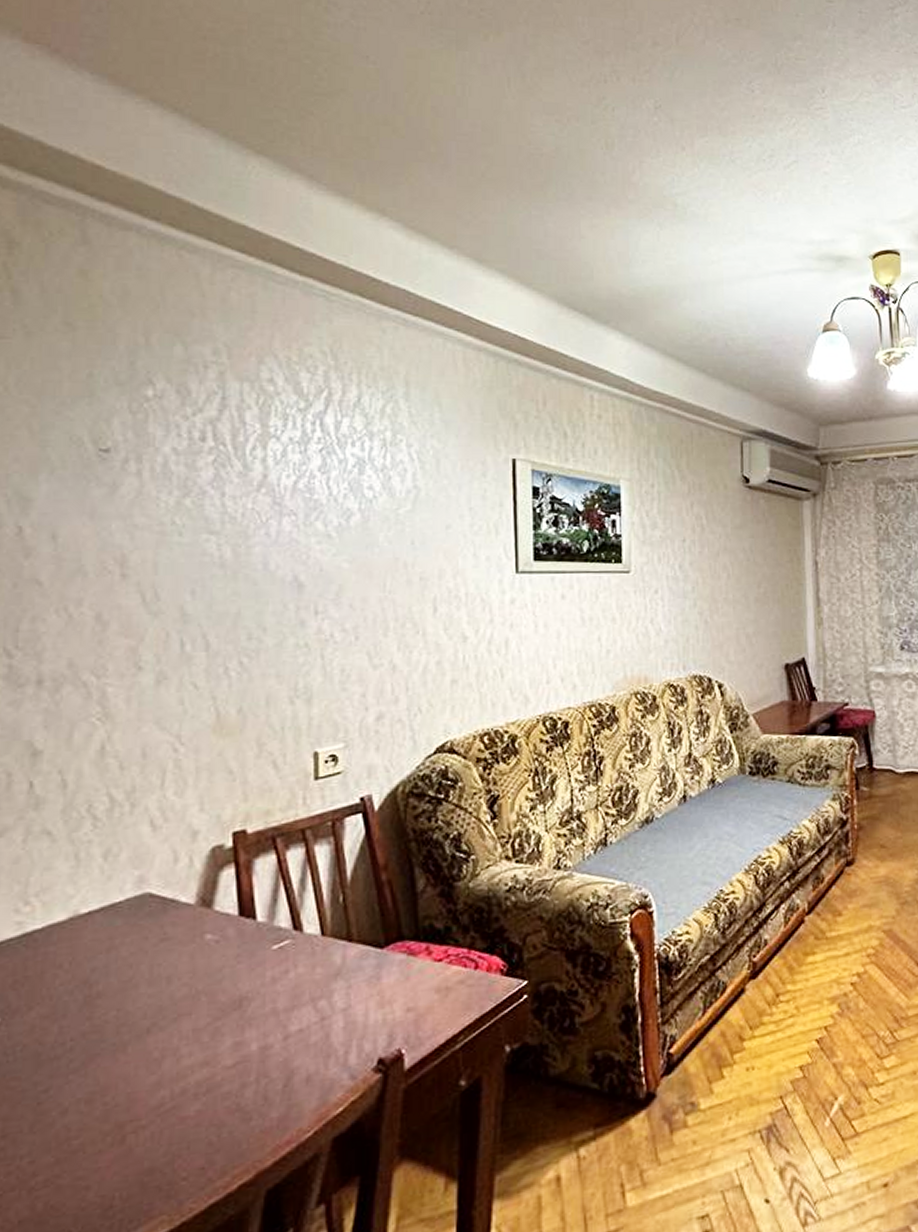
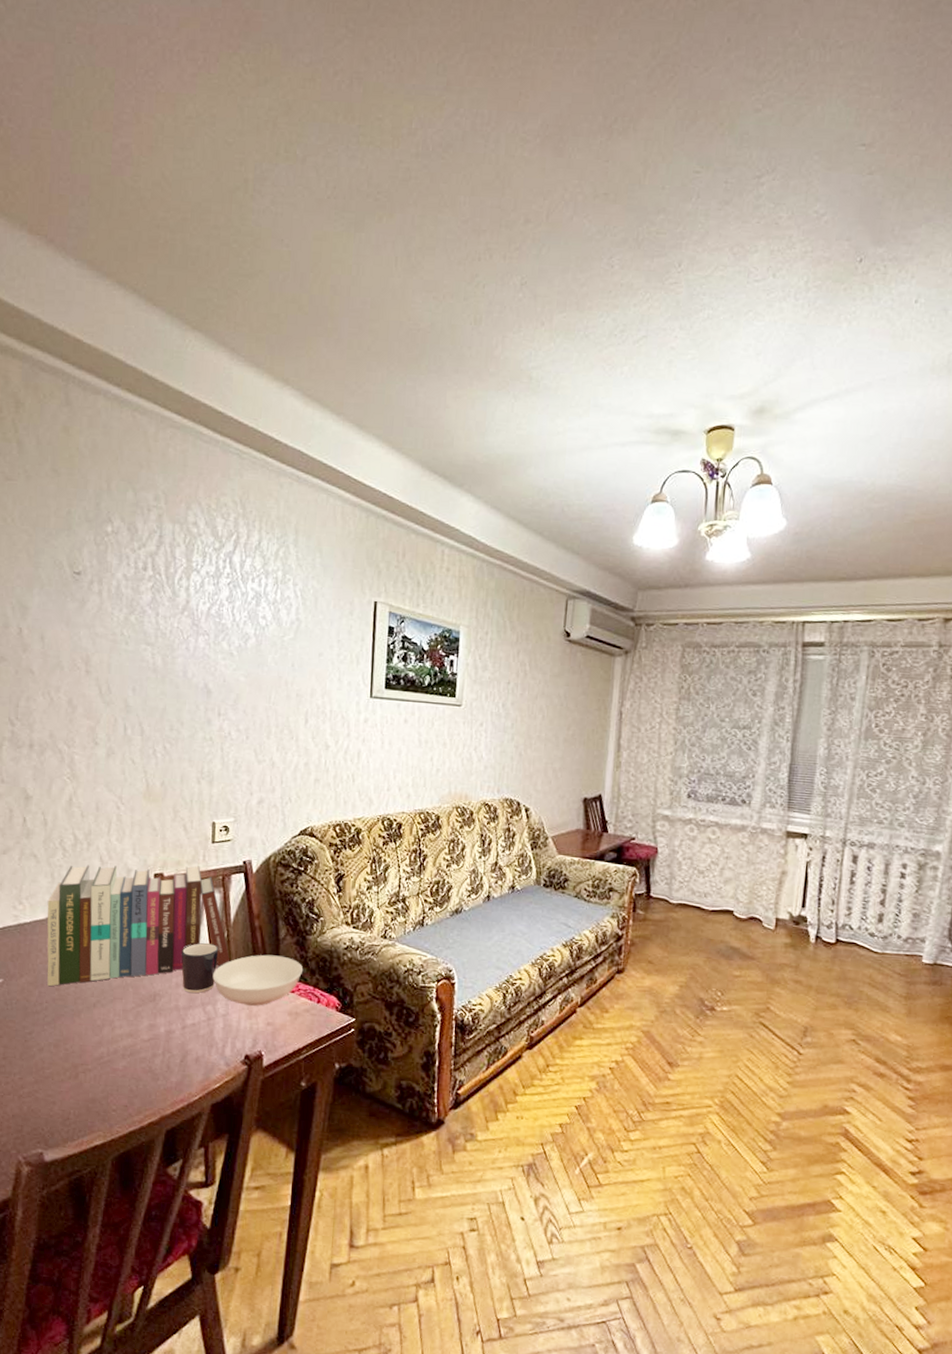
books: none [69,812,350,1017] -> present [47,865,231,987]
mug: none [277,913,332,988] -> present [181,942,219,994]
bowl: none [325,914,453,991] -> present [212,954,304,1007]

